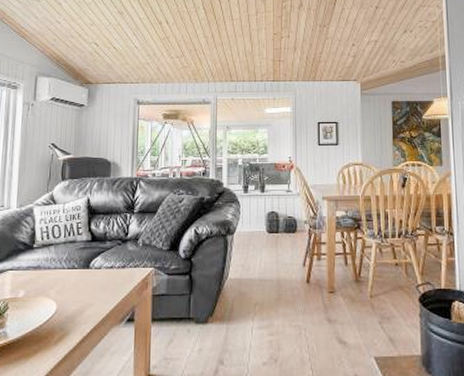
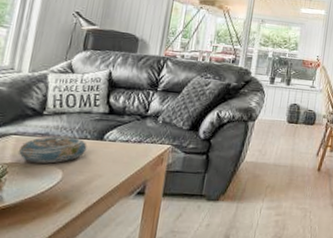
decorative bowl: none [15,268,76,296] -> present [18,136,87,164]

